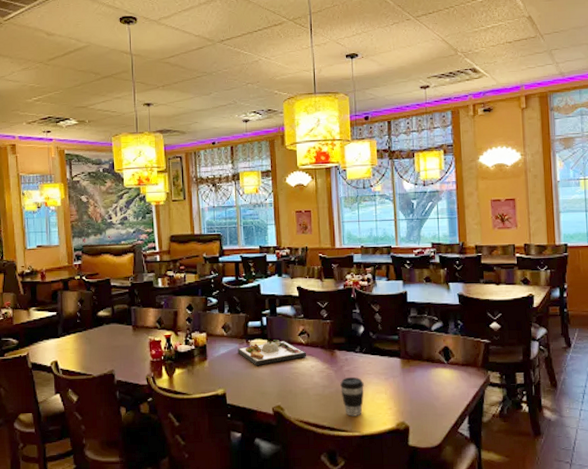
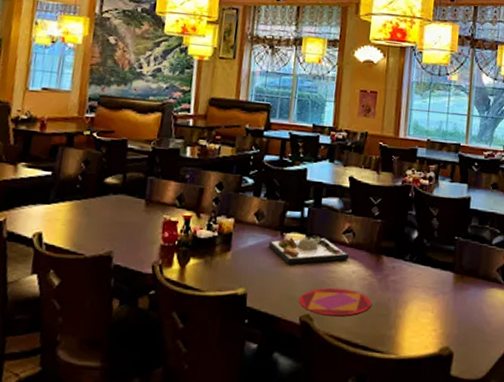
plate: none [269,381,332,405] -> present [298,287,372,317]
coffee cup: present [340,377,364,416] -> none [382,289,410,336]

